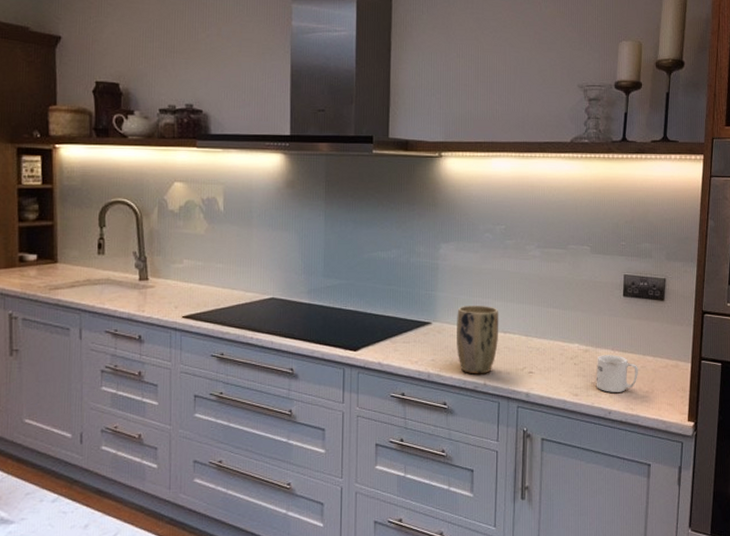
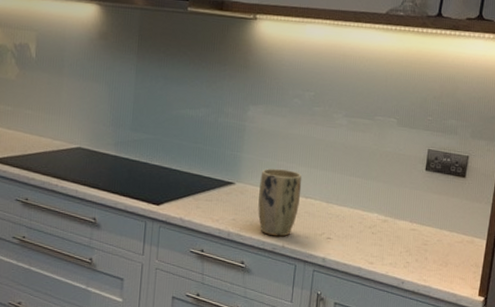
mug: present [596,355,638,392] -> none [391,226,434,264]

